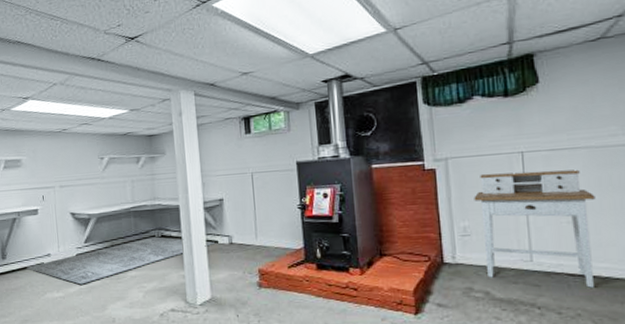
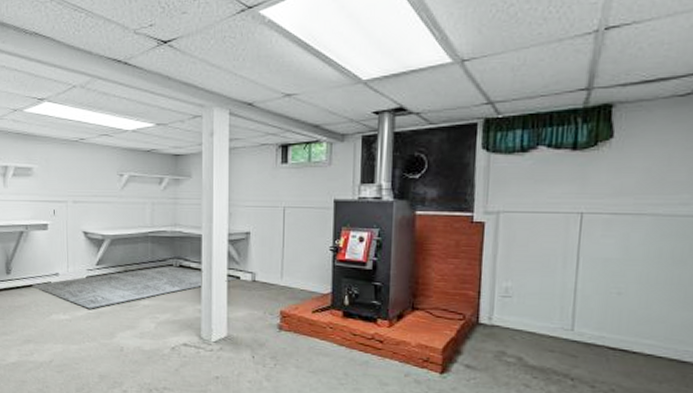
desk: present [474,169,596,288] -> none [521,232,653,364]

